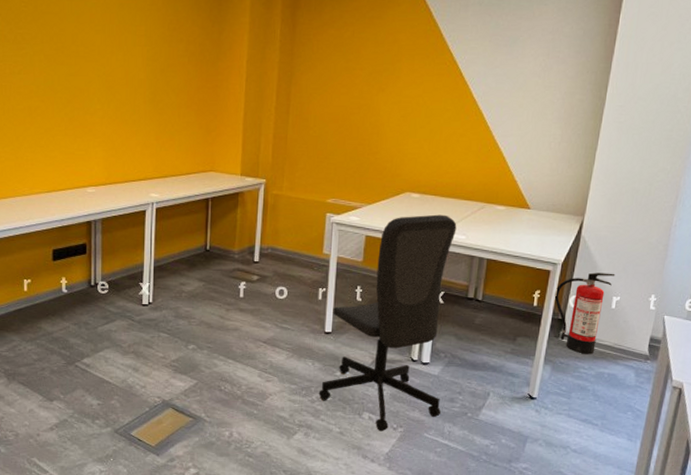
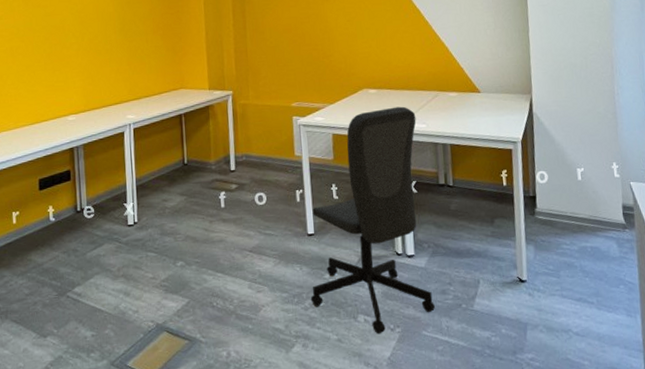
fire extinguisher: present [554,272,616,354] -> none [520,145,574,230]

